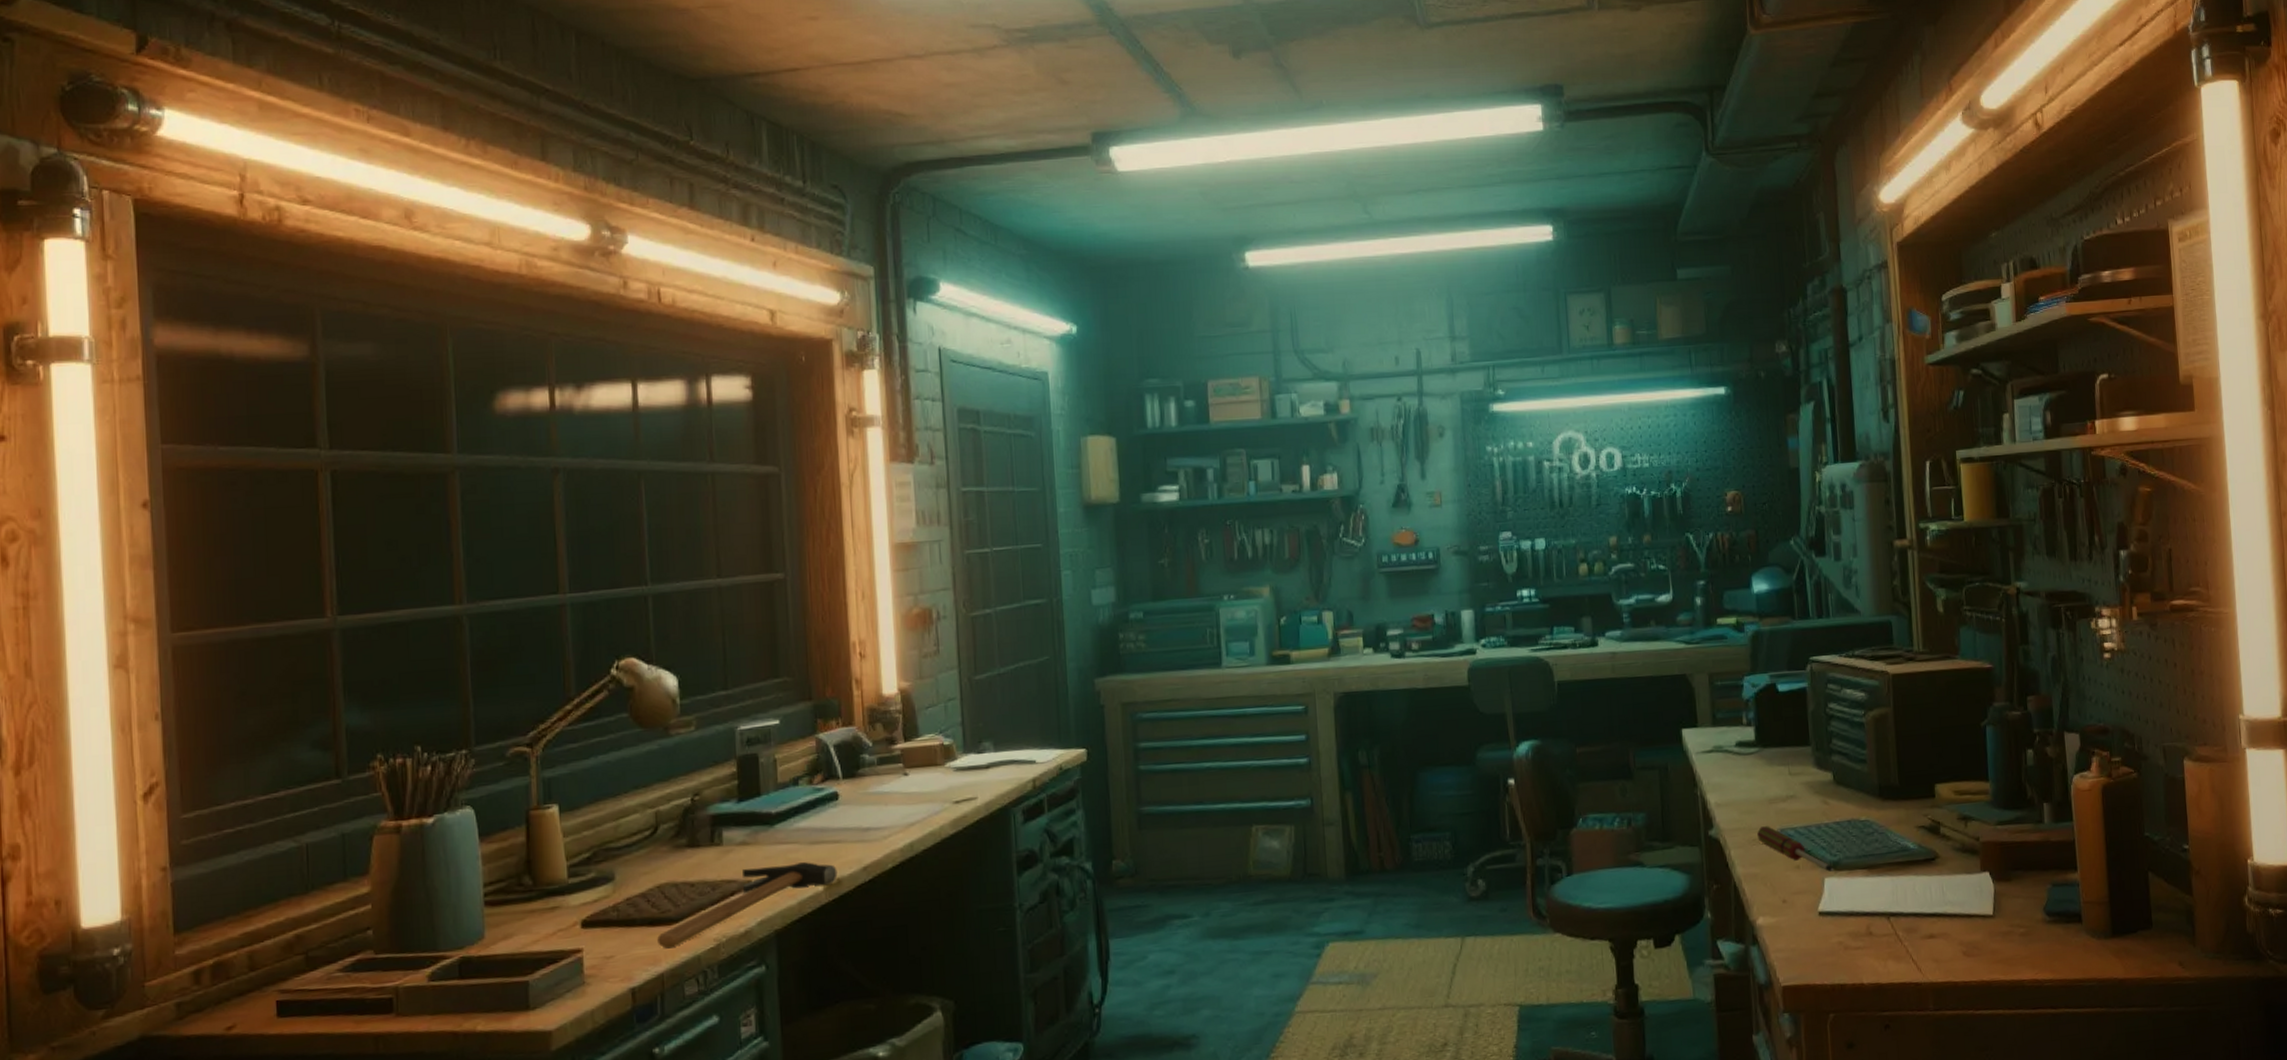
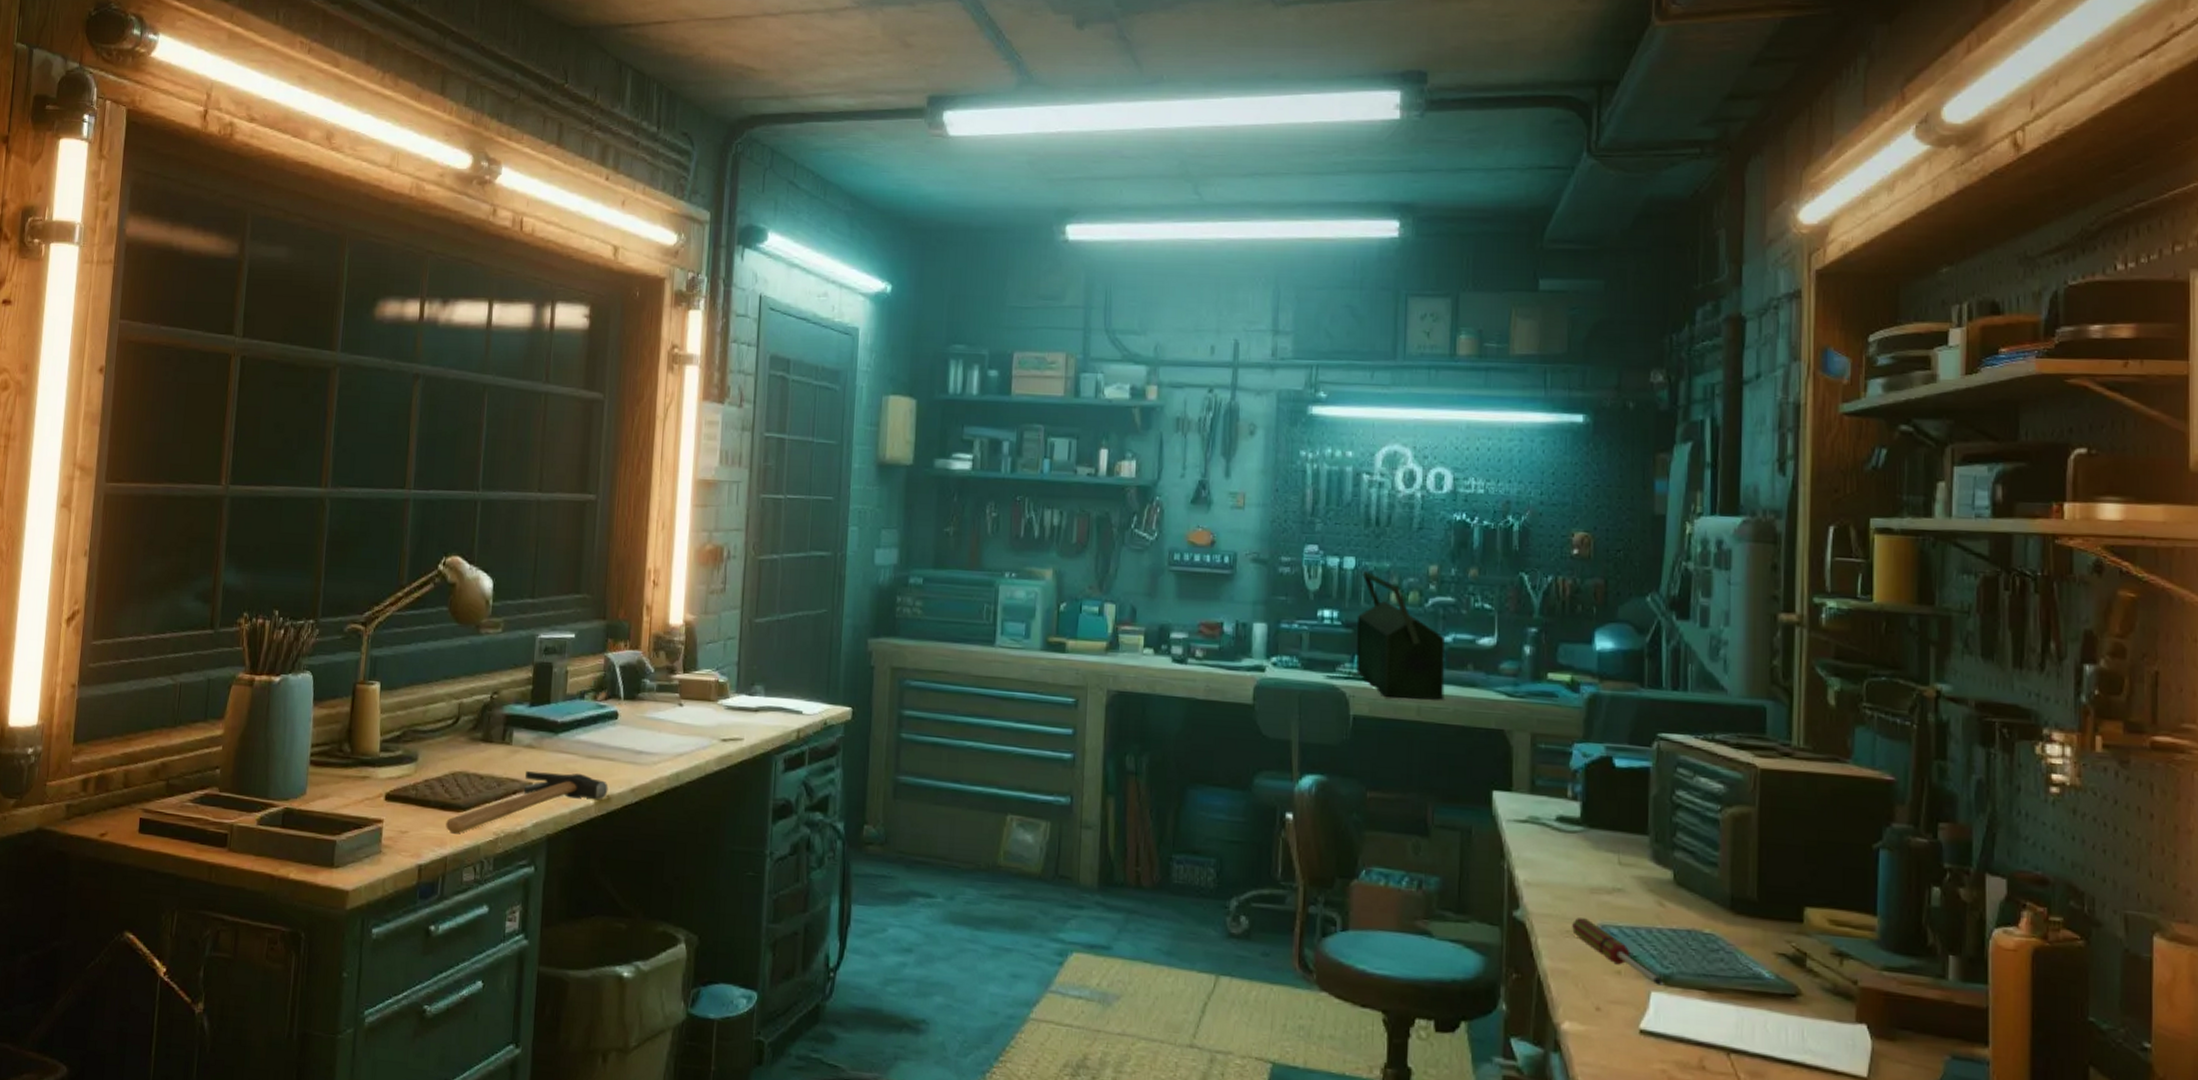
tool box: none [1551,549,1634,660] -> present [1356,570,1446,700]

